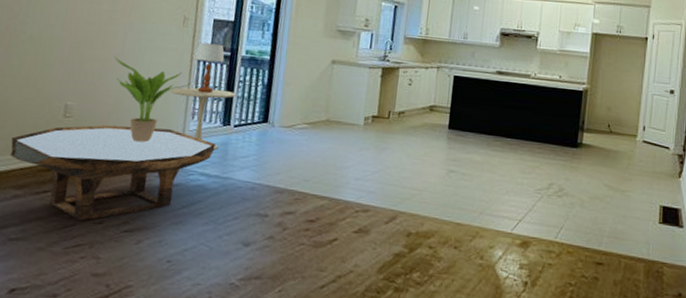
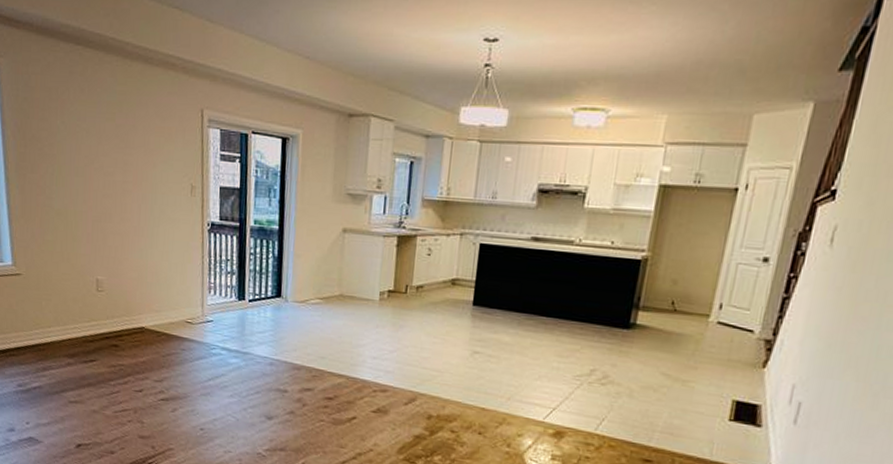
coffee table: present [10,125,216,221] -> none [57,299,233,389]
potted plant: present [113,56,190,143] -> none [131,230,204,317]
side table: present [169,87,237,150] -> none [185,261,248,325]
table lamp: present [194,42,225,93] -> none [205,212,234,267]

